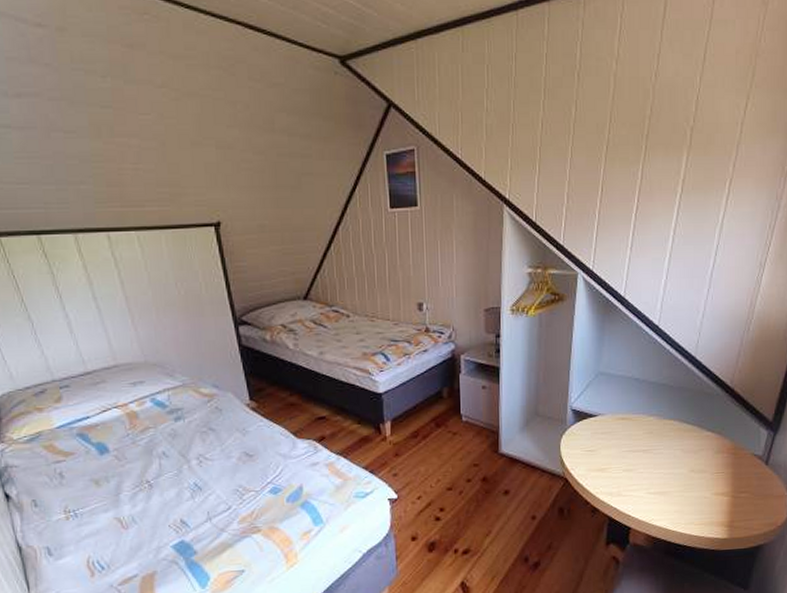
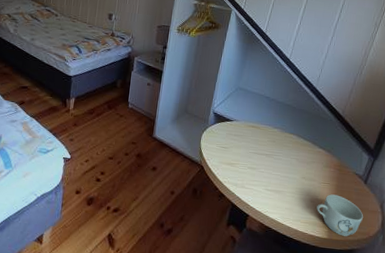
mug: none [712,484,769,532] -> present [316,194,364,237]

